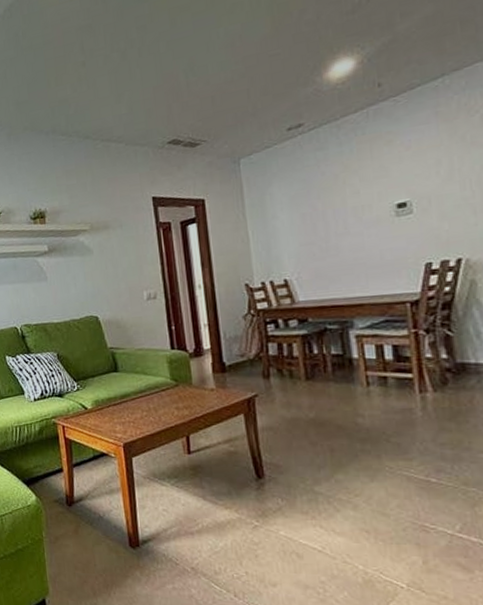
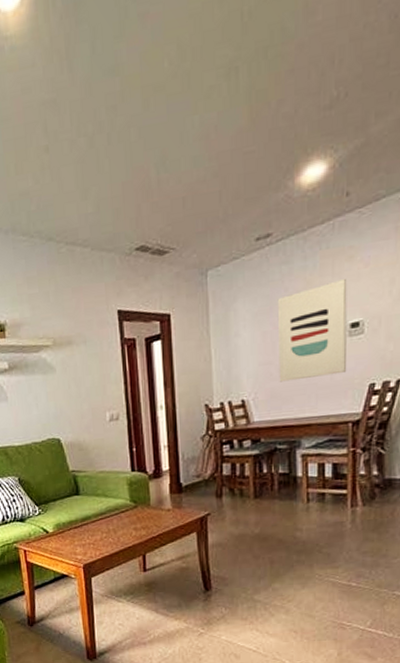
wall art: none [314,162,398,262] -> present [277,279,347,382]

